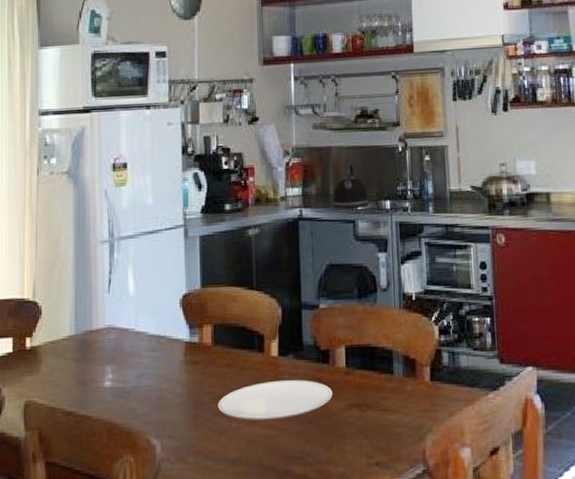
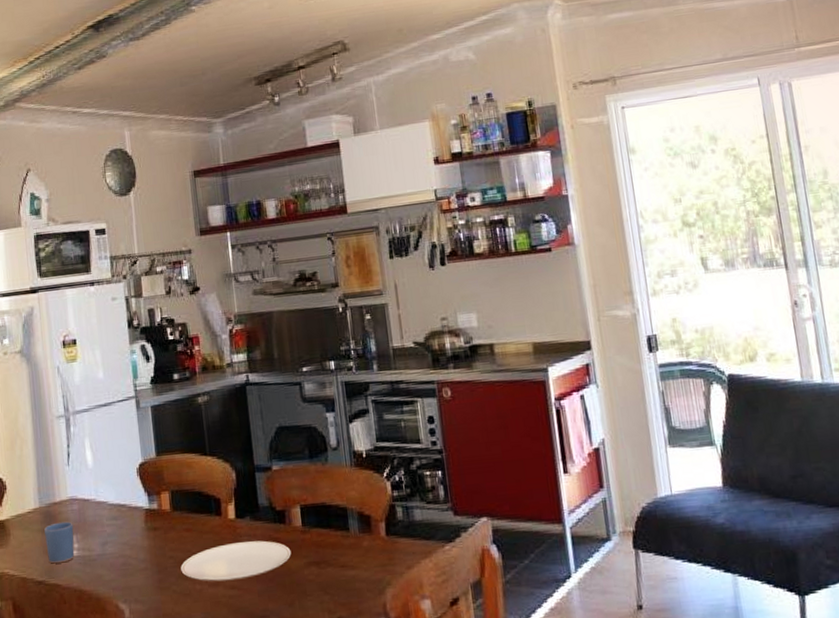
mug: none [78,351,109,394] -> present [44,521,75,564]
kettle: present [333,163,369,209] -> none [278,326,313,372]

